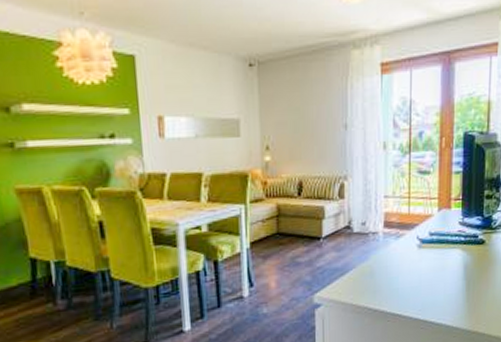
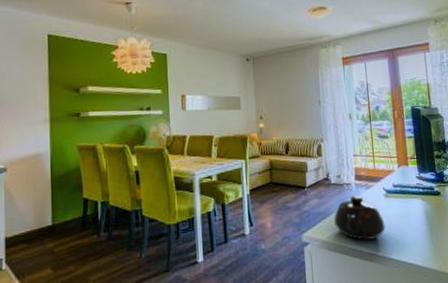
teapot: none [353,246,415,299] -> present [333,195,385,240]

